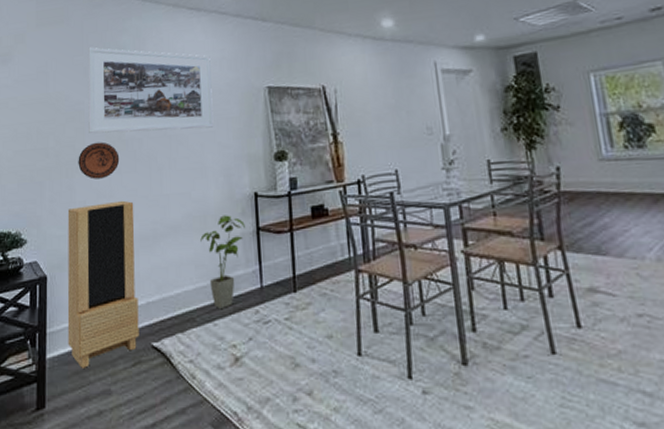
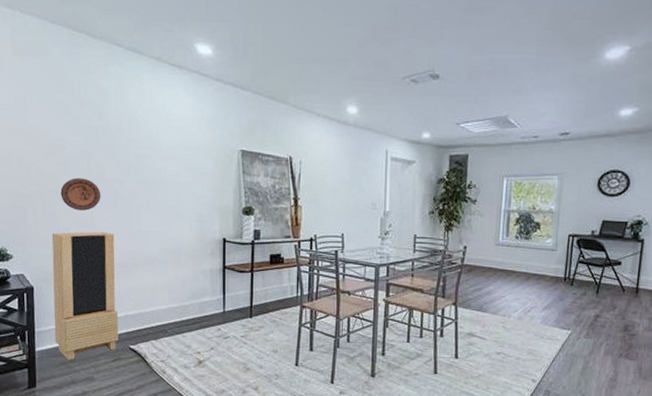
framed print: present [88,47,214,134] -> none [68,86,190,179]
house plant: present [200,215,245,308] -> none [174,253,213,325]

